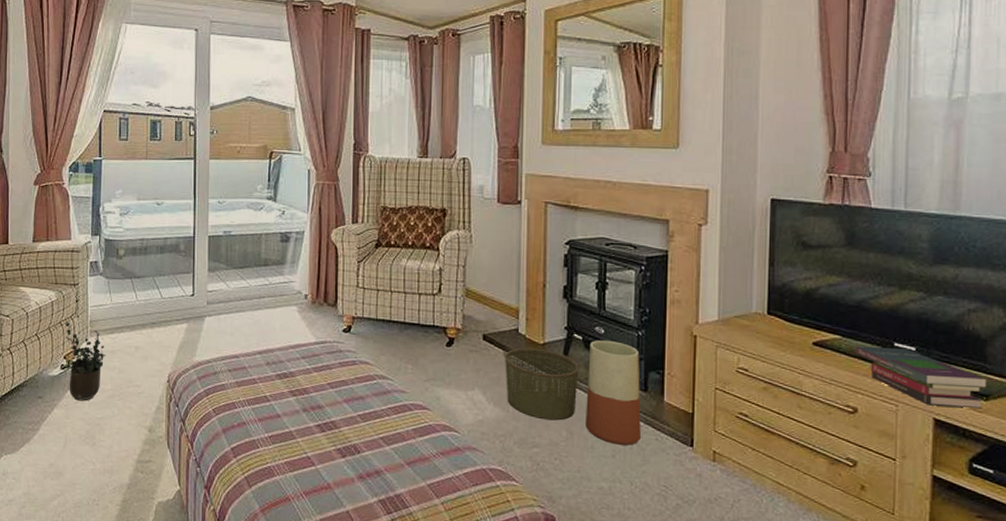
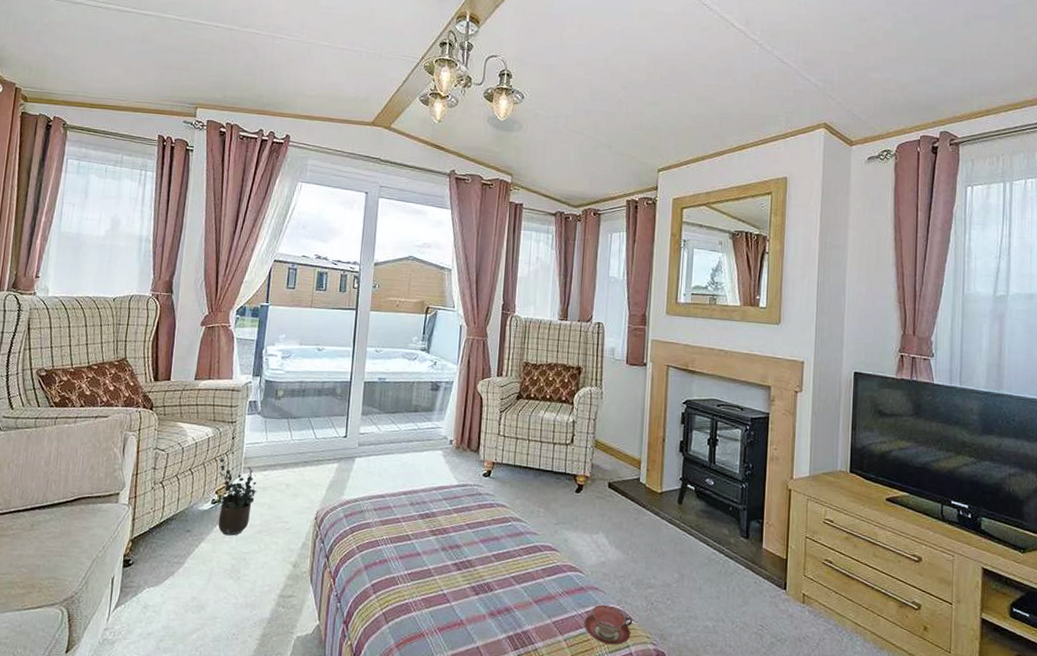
teacup: none [462,466,517,509] -> present [584,604,633,646]
basket: present [502,347,581,421] -> none [625,496,693,564]
vase: present [585,339,641,446] -> none [695,490,743,588]
books: present [855,345,986,409] -> none [920,502,1023,561]

